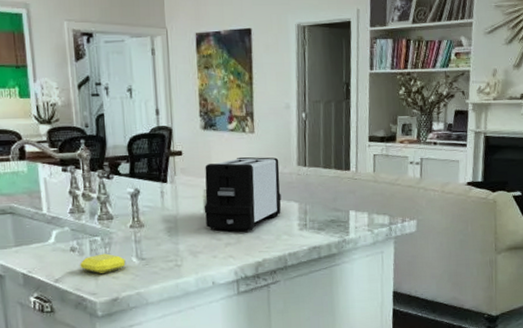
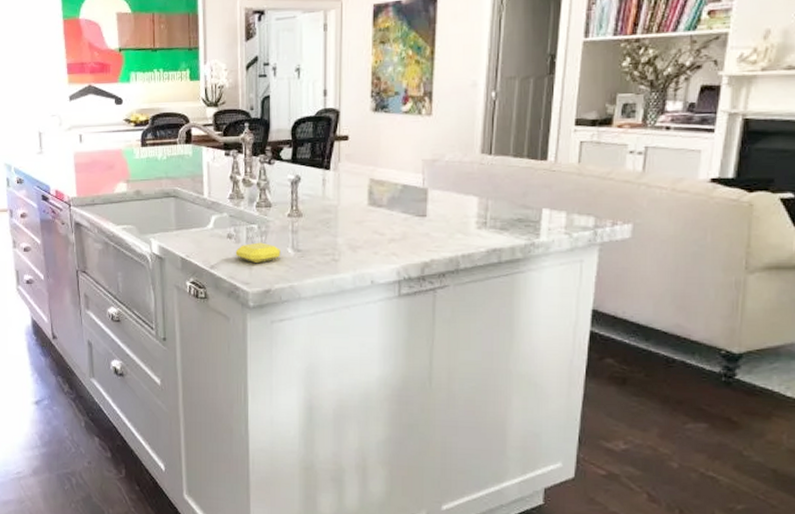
toaster: present [204,156,281,232] -> none [368,142,459,227]

